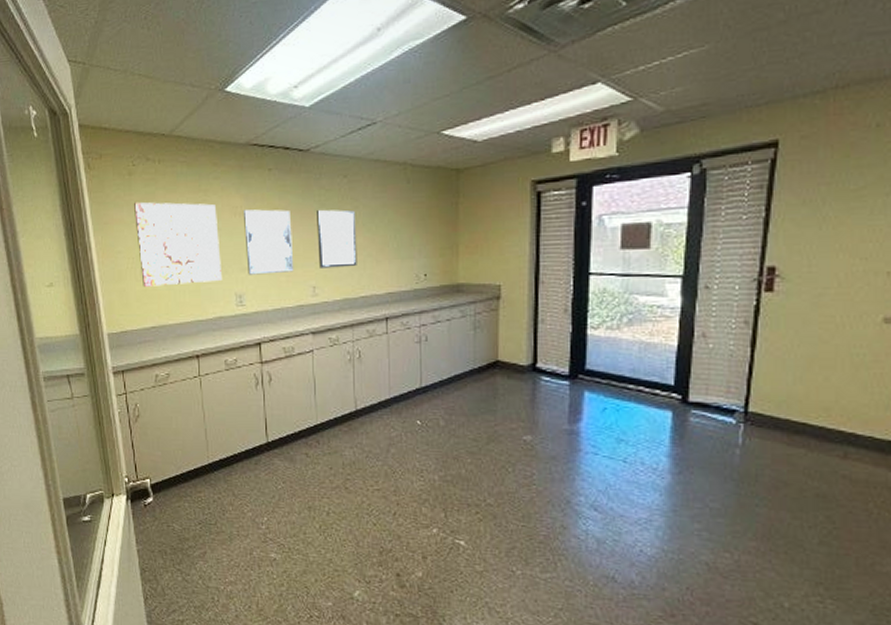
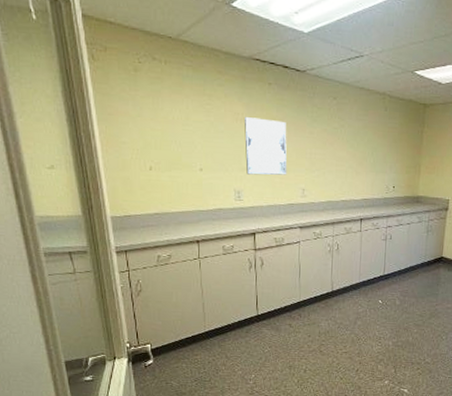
wall art: present [134,202,223,287] -> none [140,97,223,178]
wall art: present [317,209,357,268] -> none [308,124,342,175]

